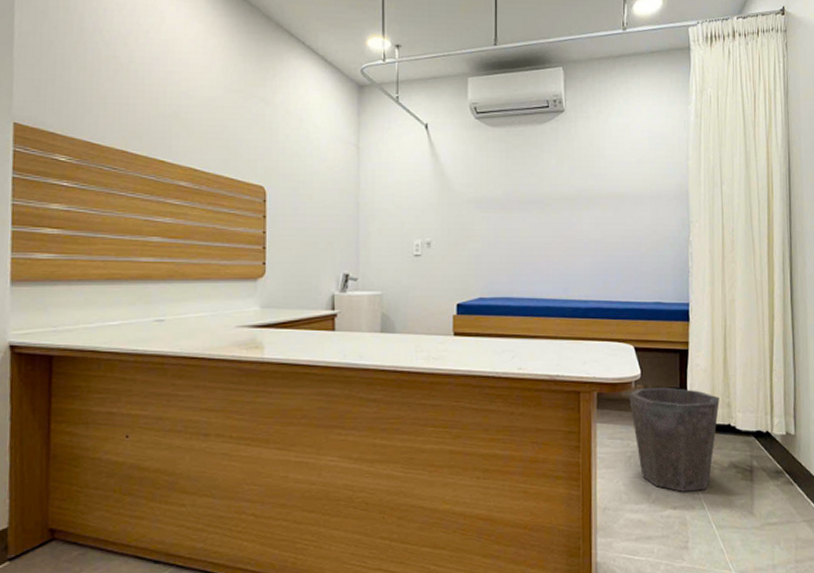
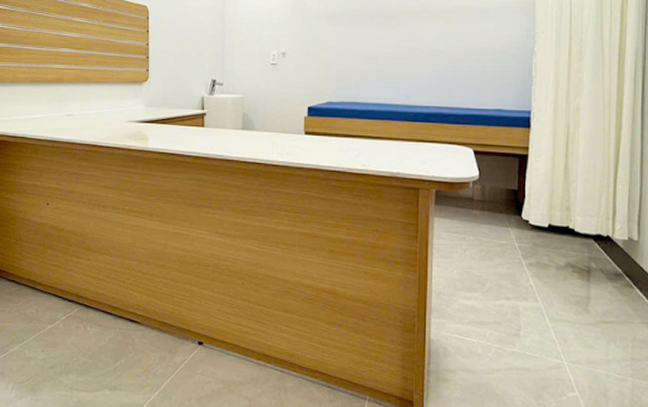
waste bin: present [629,387,720,492] -> none [466,188,559,286]

